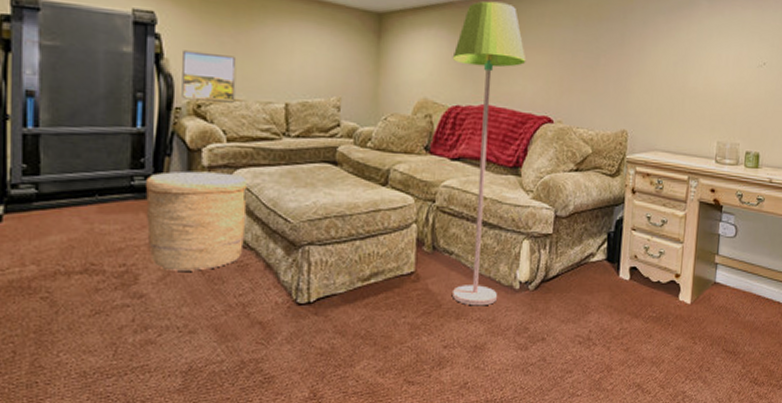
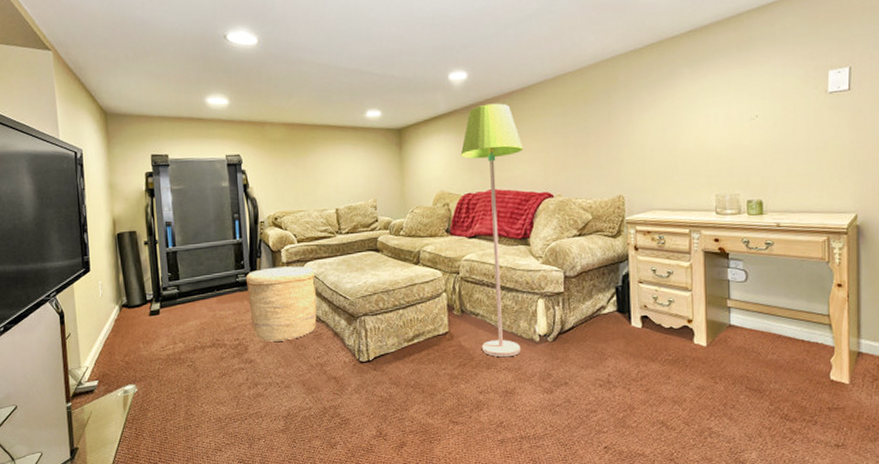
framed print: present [181,50,237,103] -> none [261,178,300,215]

